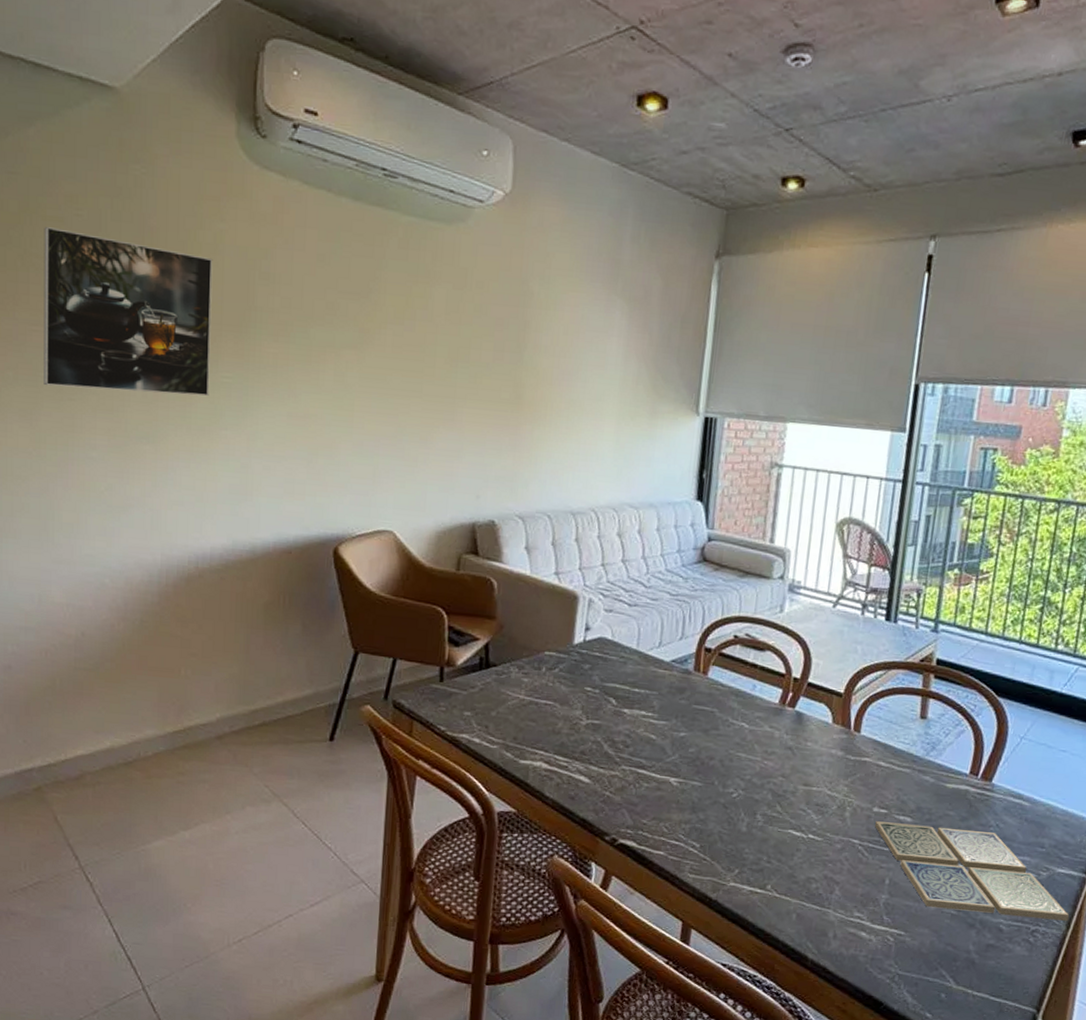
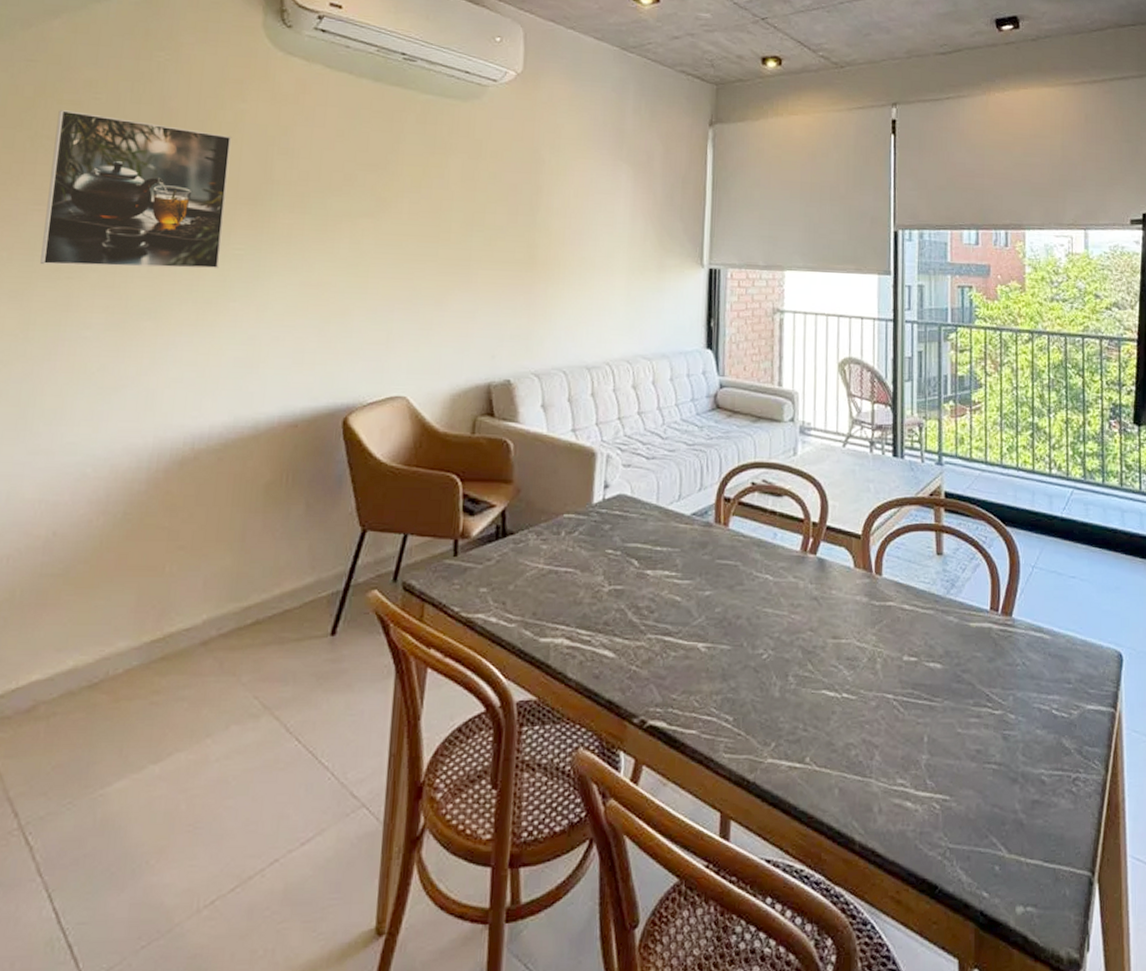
drink coaster: present [875,821,1070,921] -> none [907,671,1106,765]

